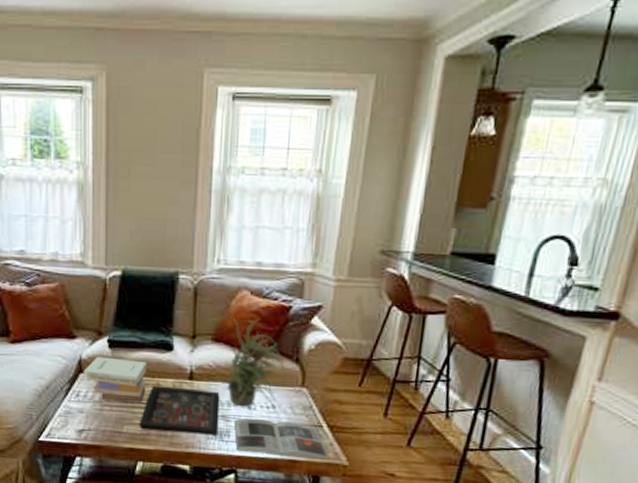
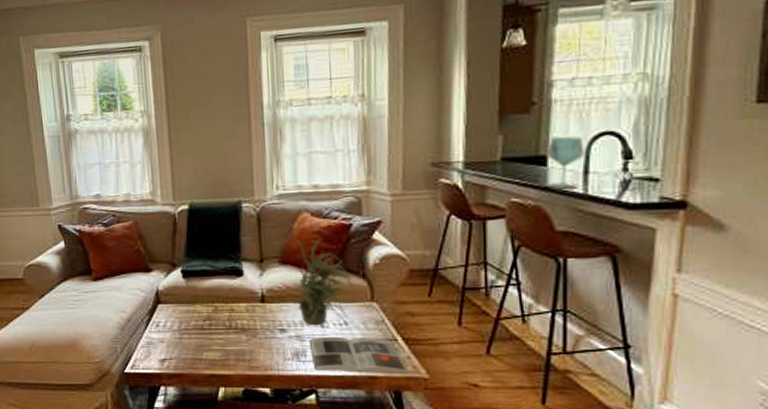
books: present [83,356,148,402] -> none [160,287,221,328]
decorative tray: present [139,385,220,436] -> none [217,311,295,356]
wine glass: none [492,235,534,290] -> present [546,136,584,189]

